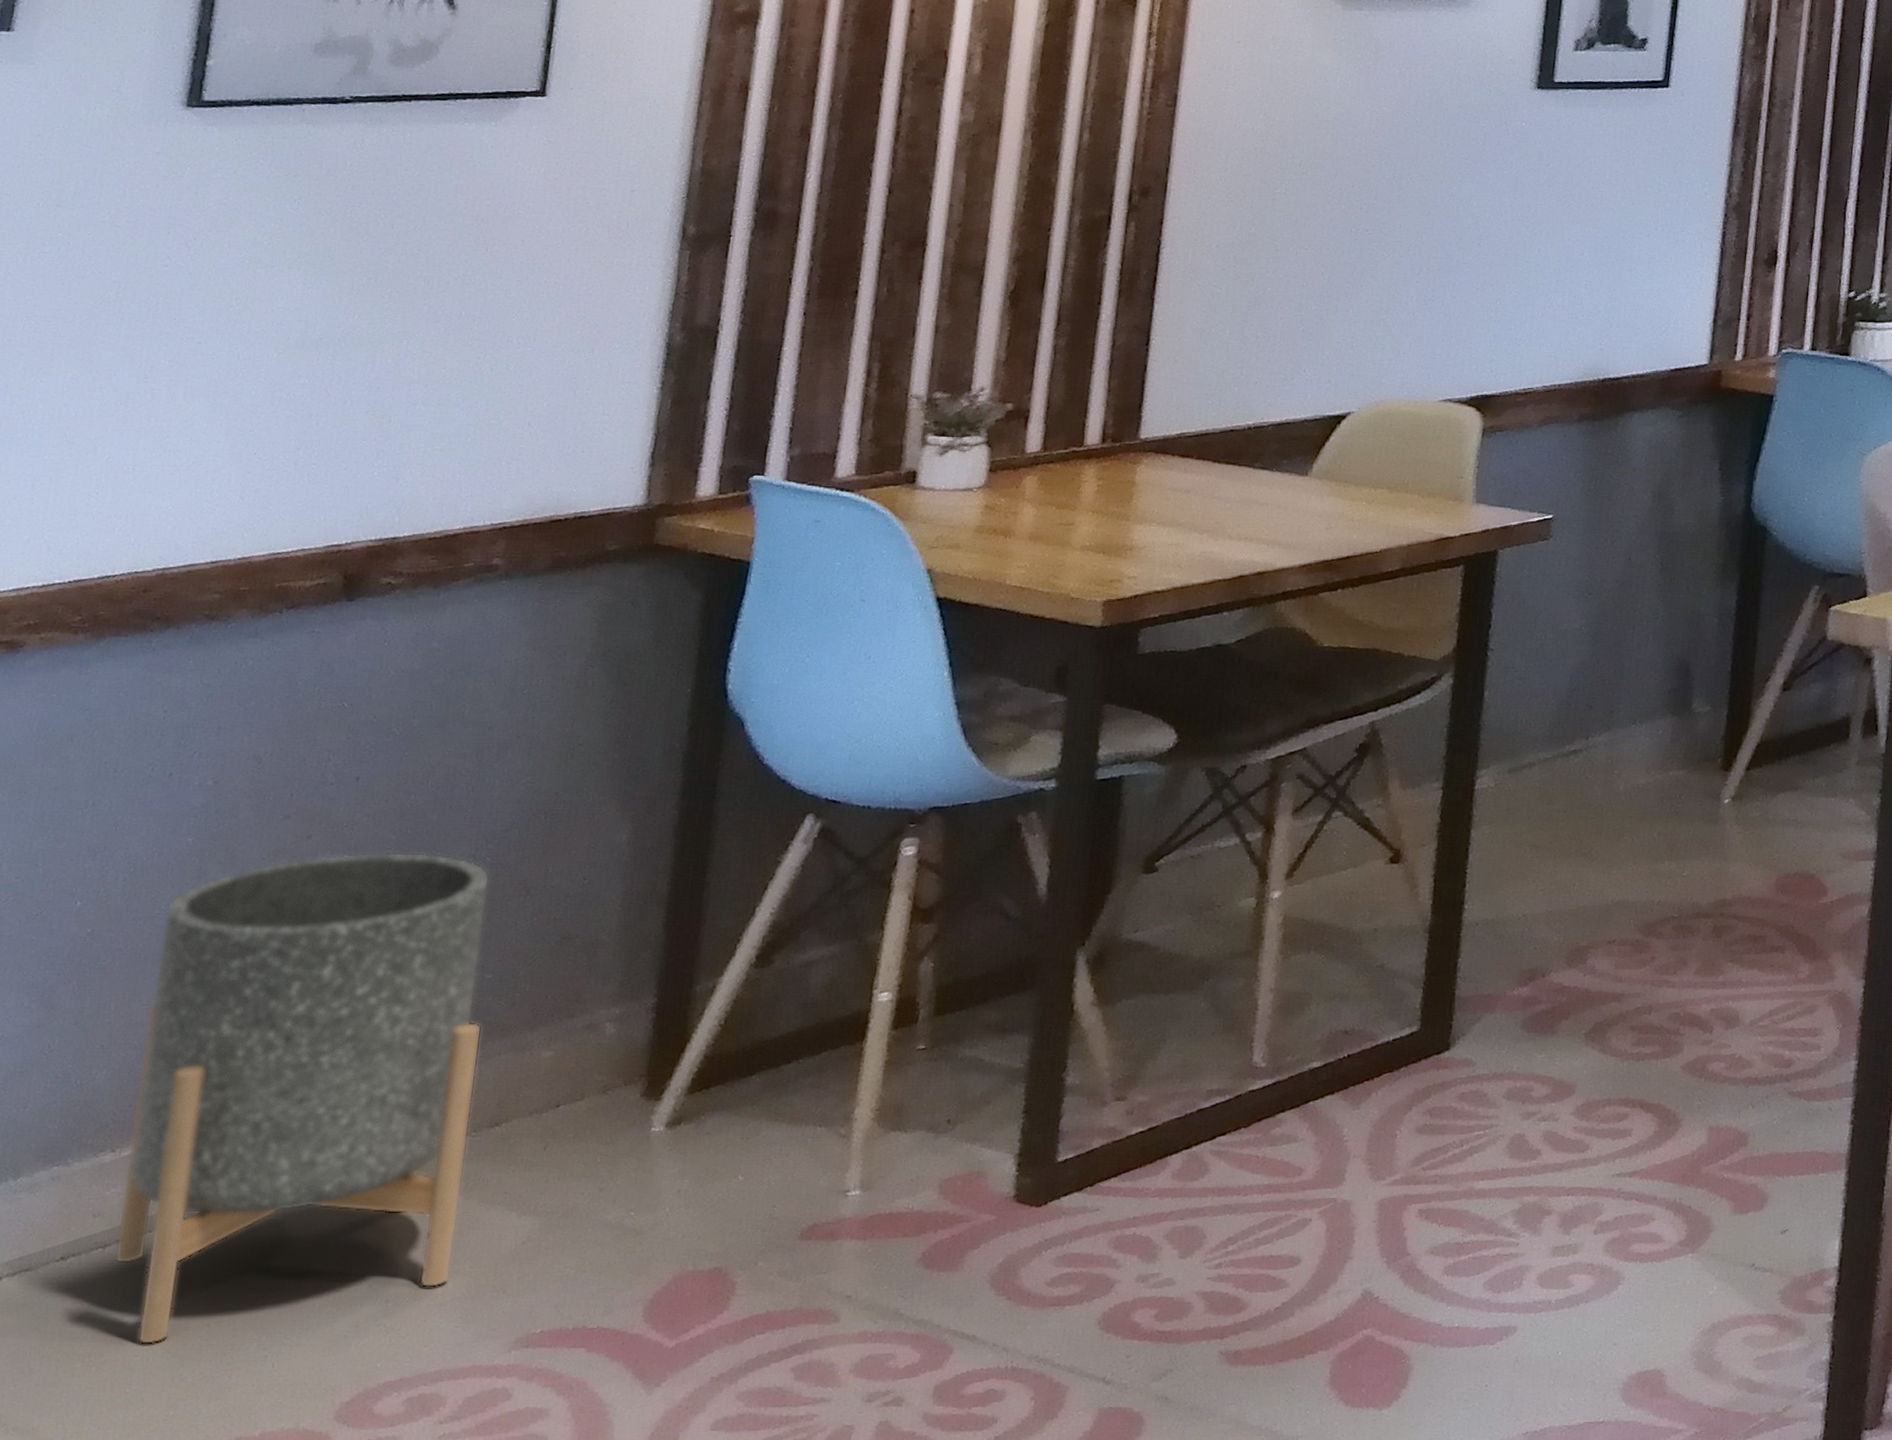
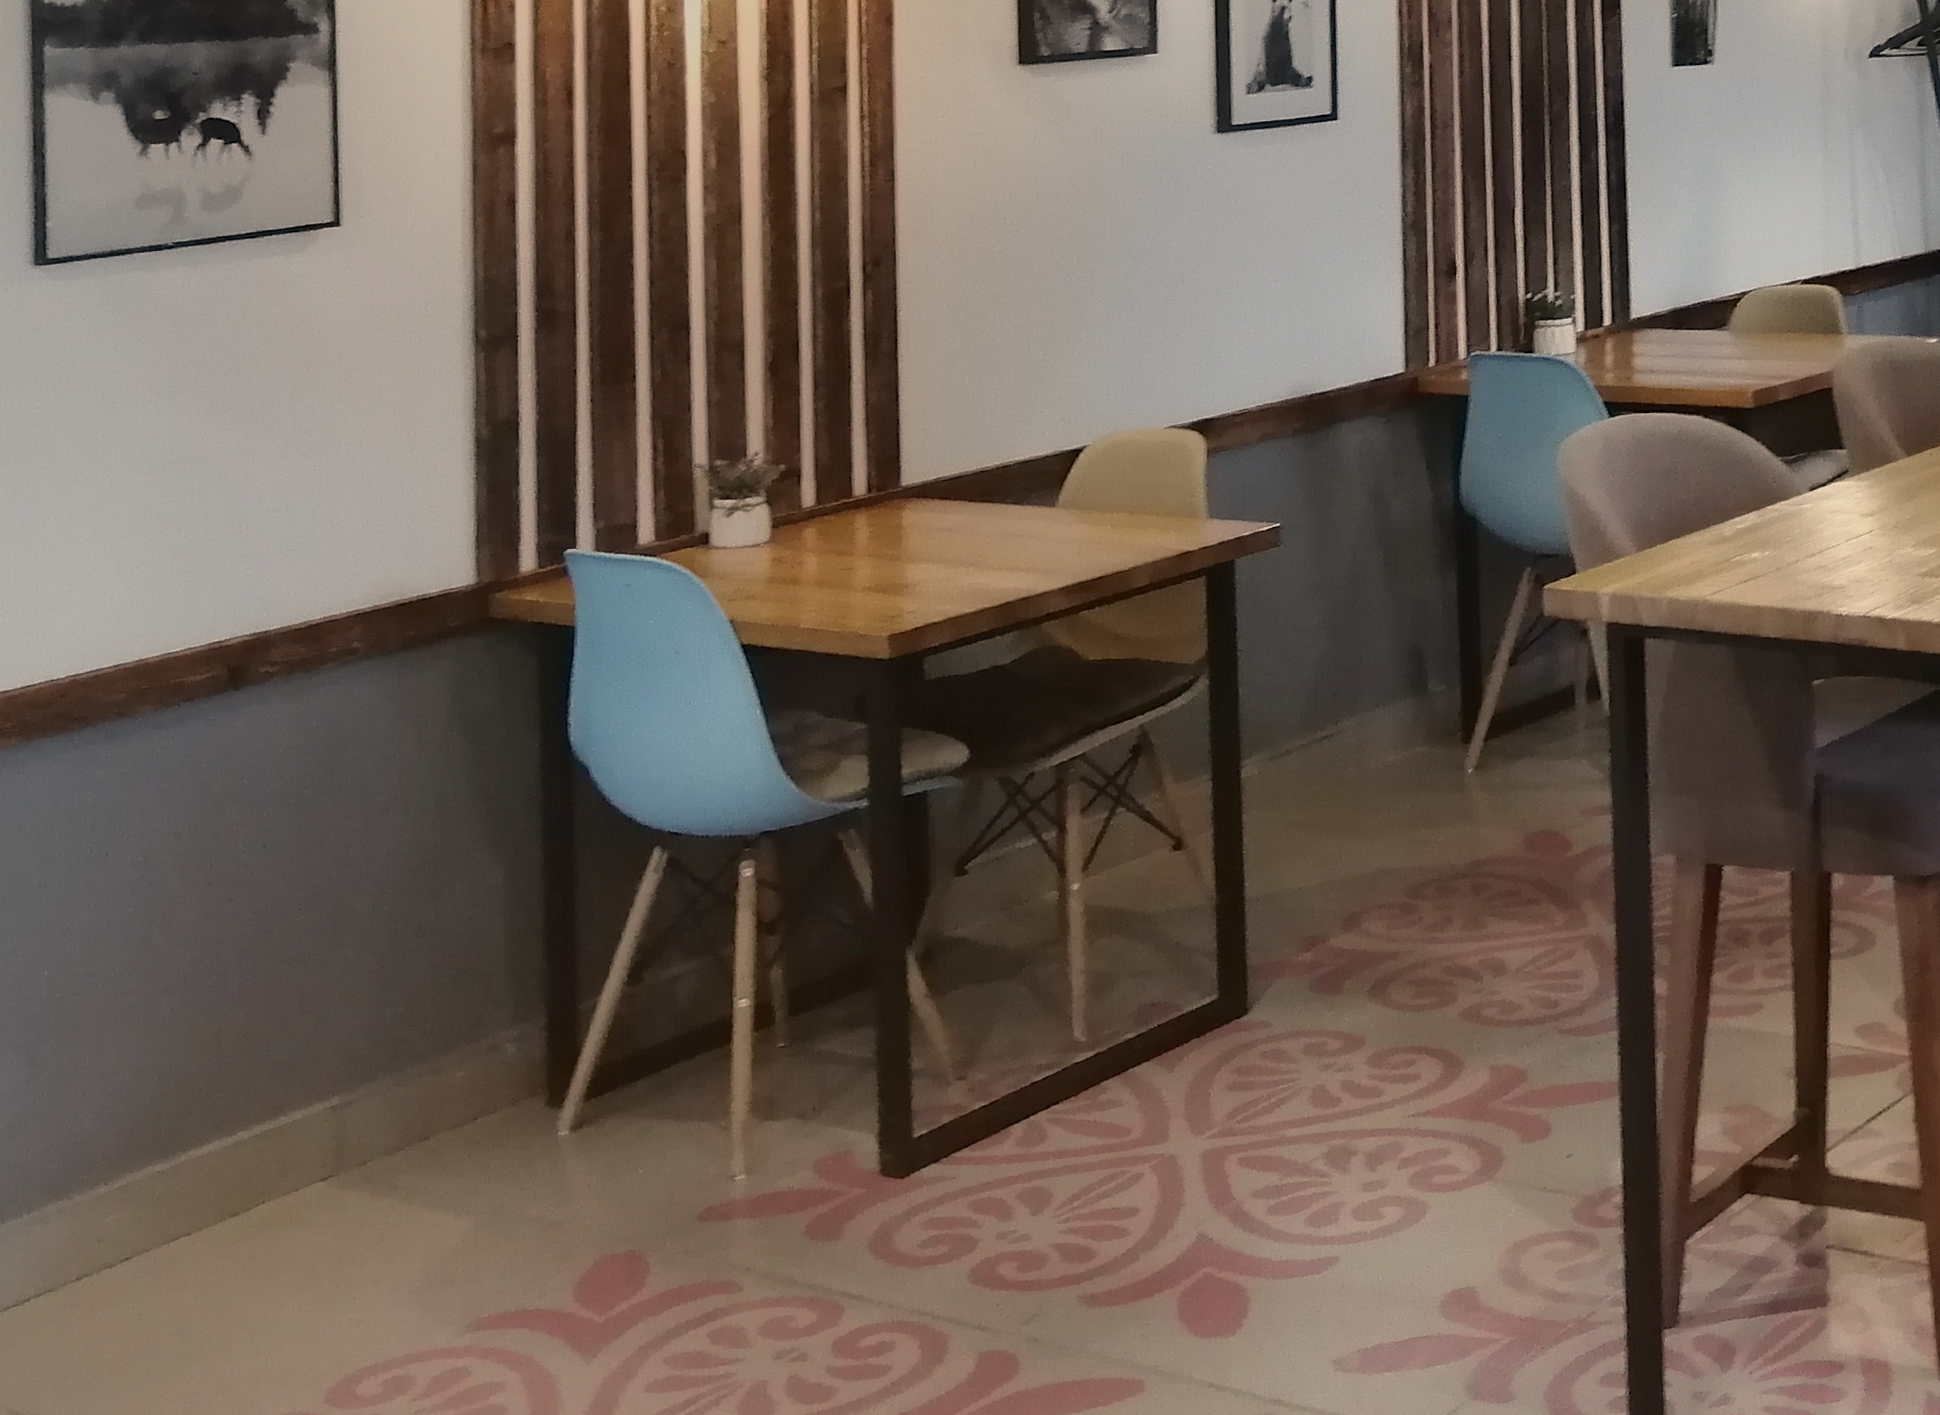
planter: present [113,852,490,1345] -> none [118,906,405,1349]

